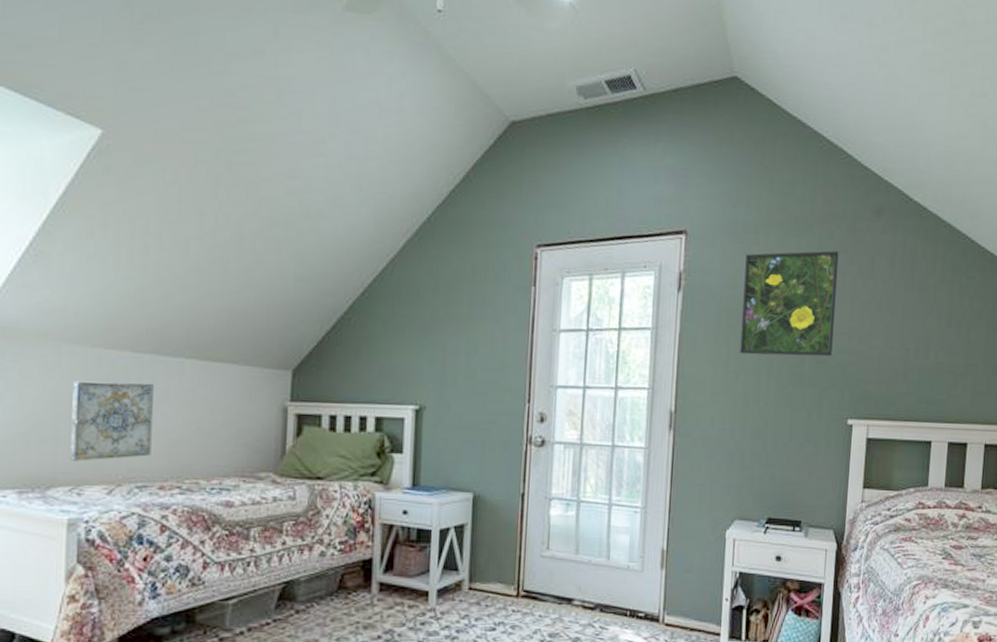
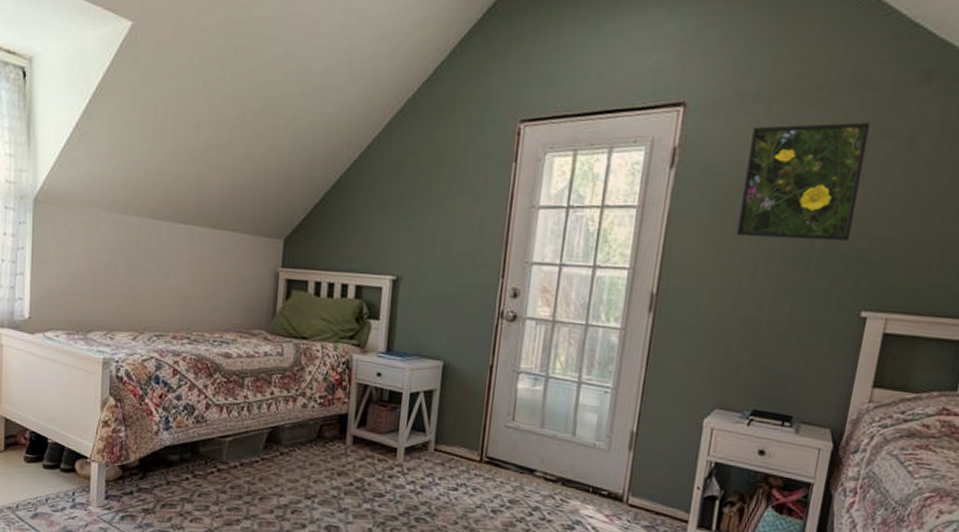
wall art: present [70,381,154,461] -> none [105,243,170,311]

